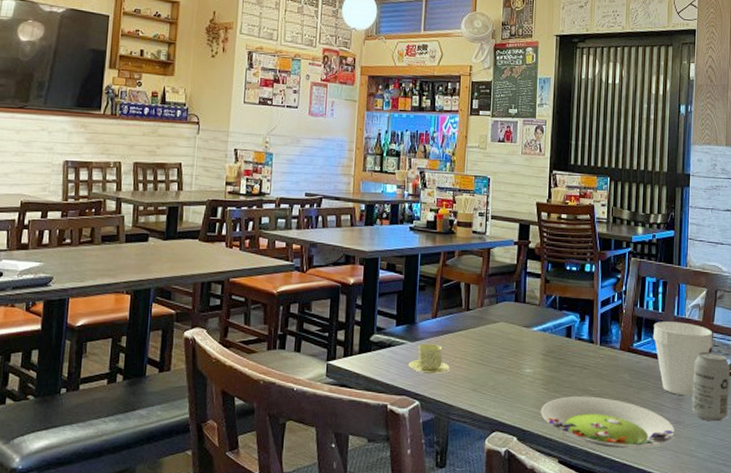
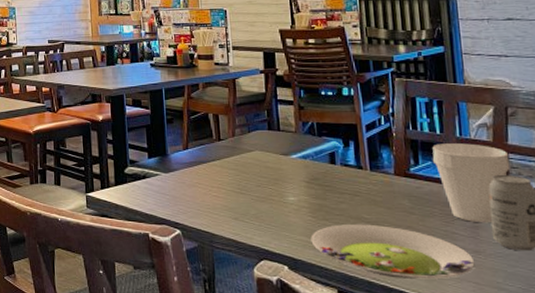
cup and saucer: present [408,343,449,374] -> none [165,174,207,203]

